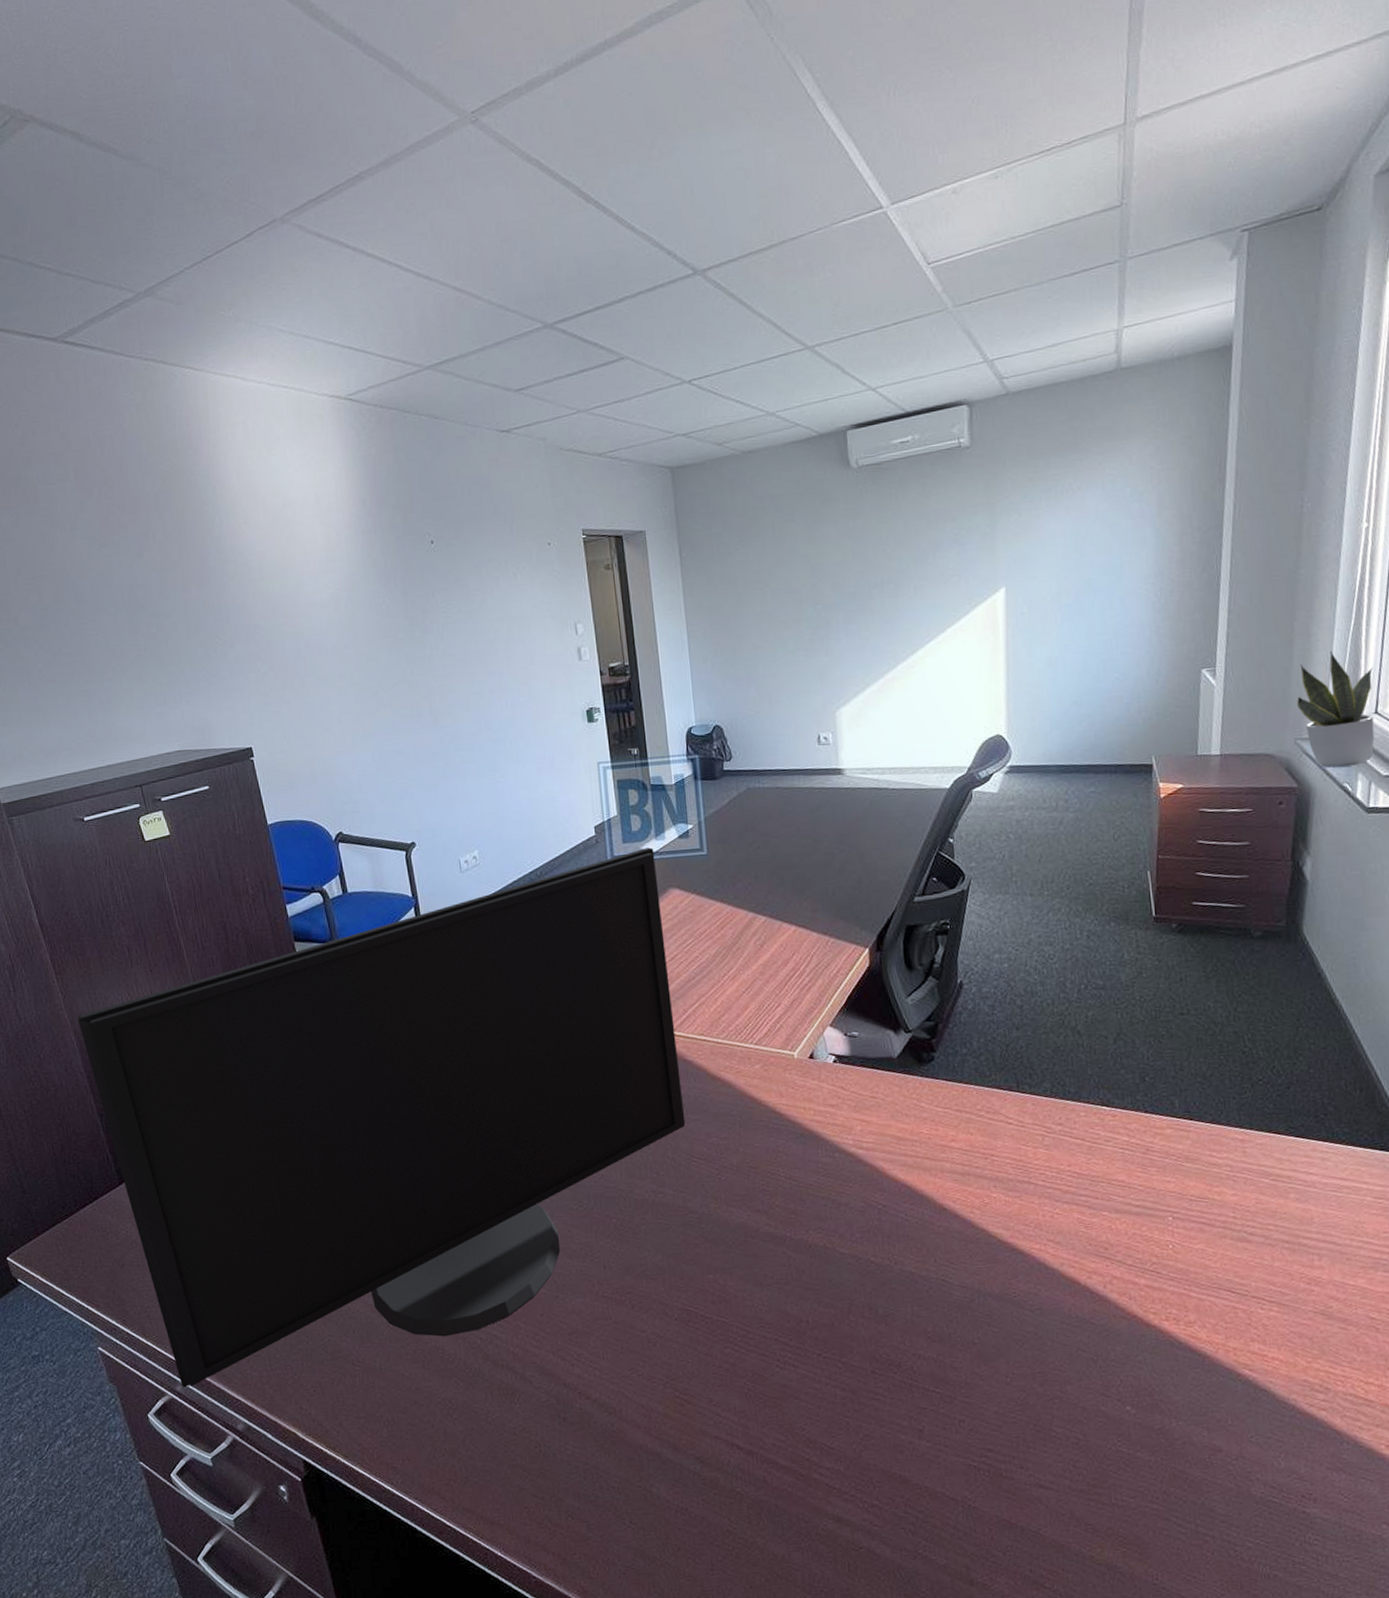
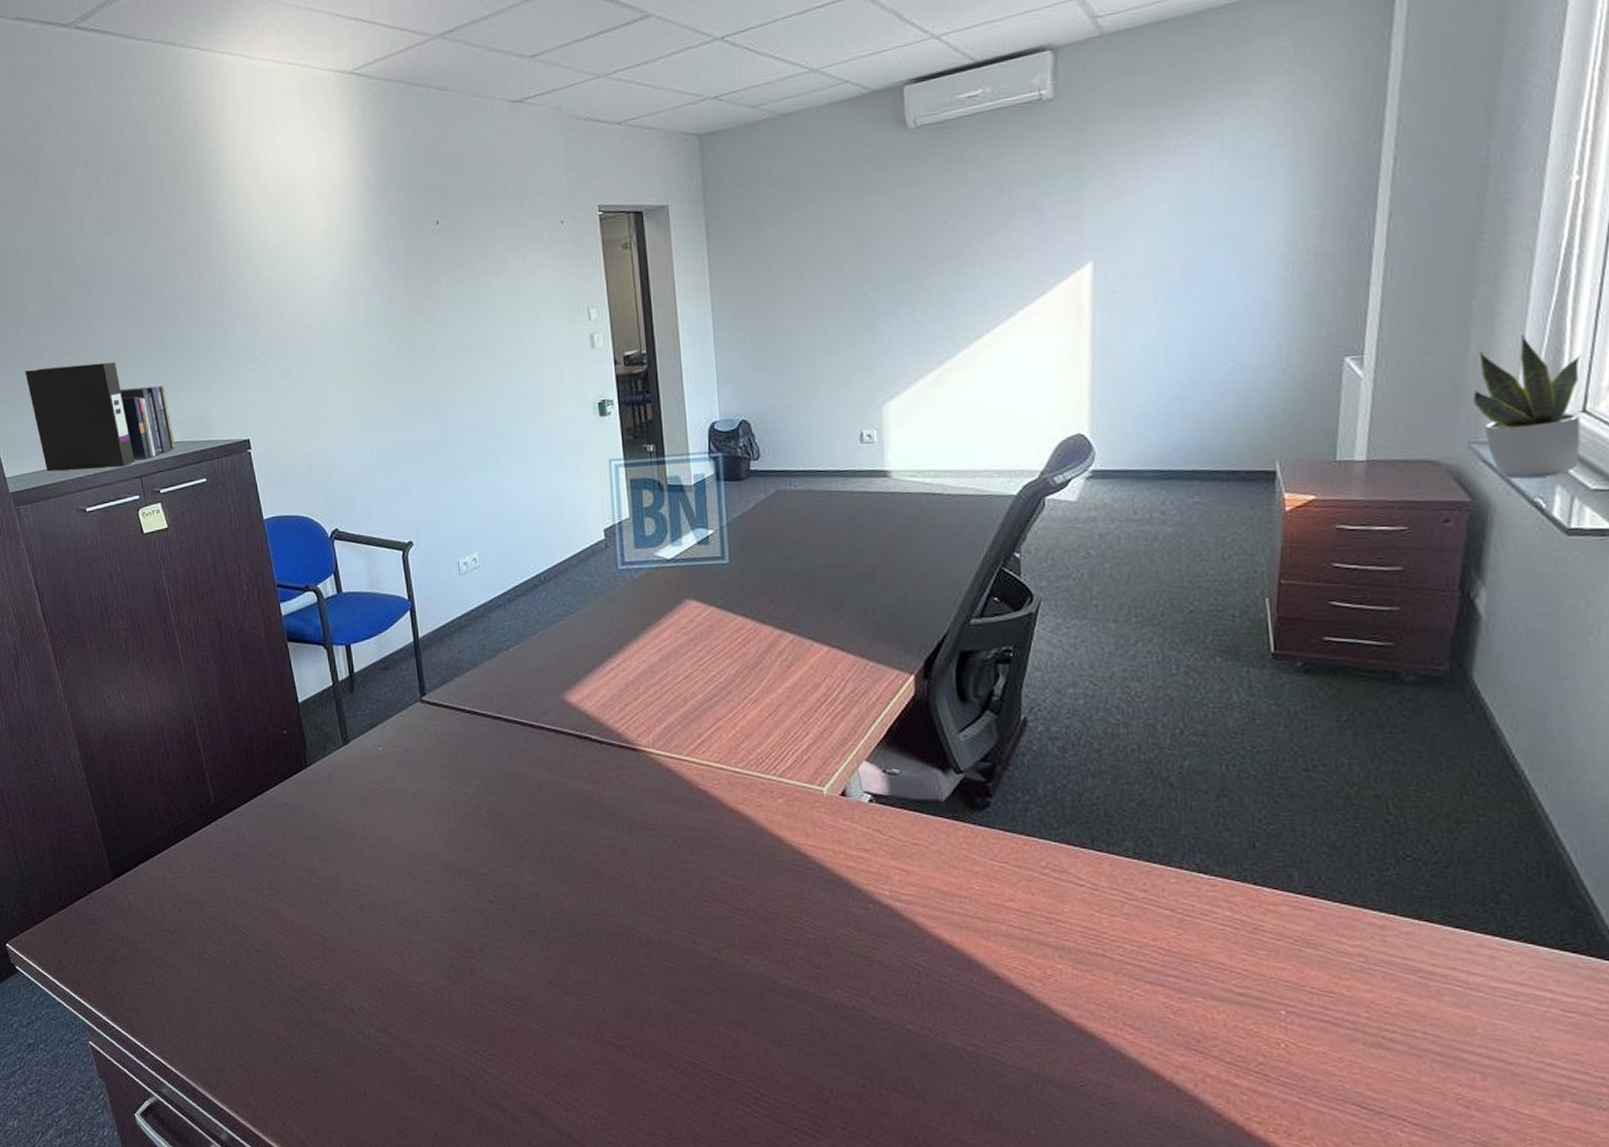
binder: none [15,672,135,782] -> present [25,361,135,472]
computer monitor: present [78,847,686,1388] -> none [76,554,697,1091]
books: none [117,696,176,769] -> present [120,385,175,460]

